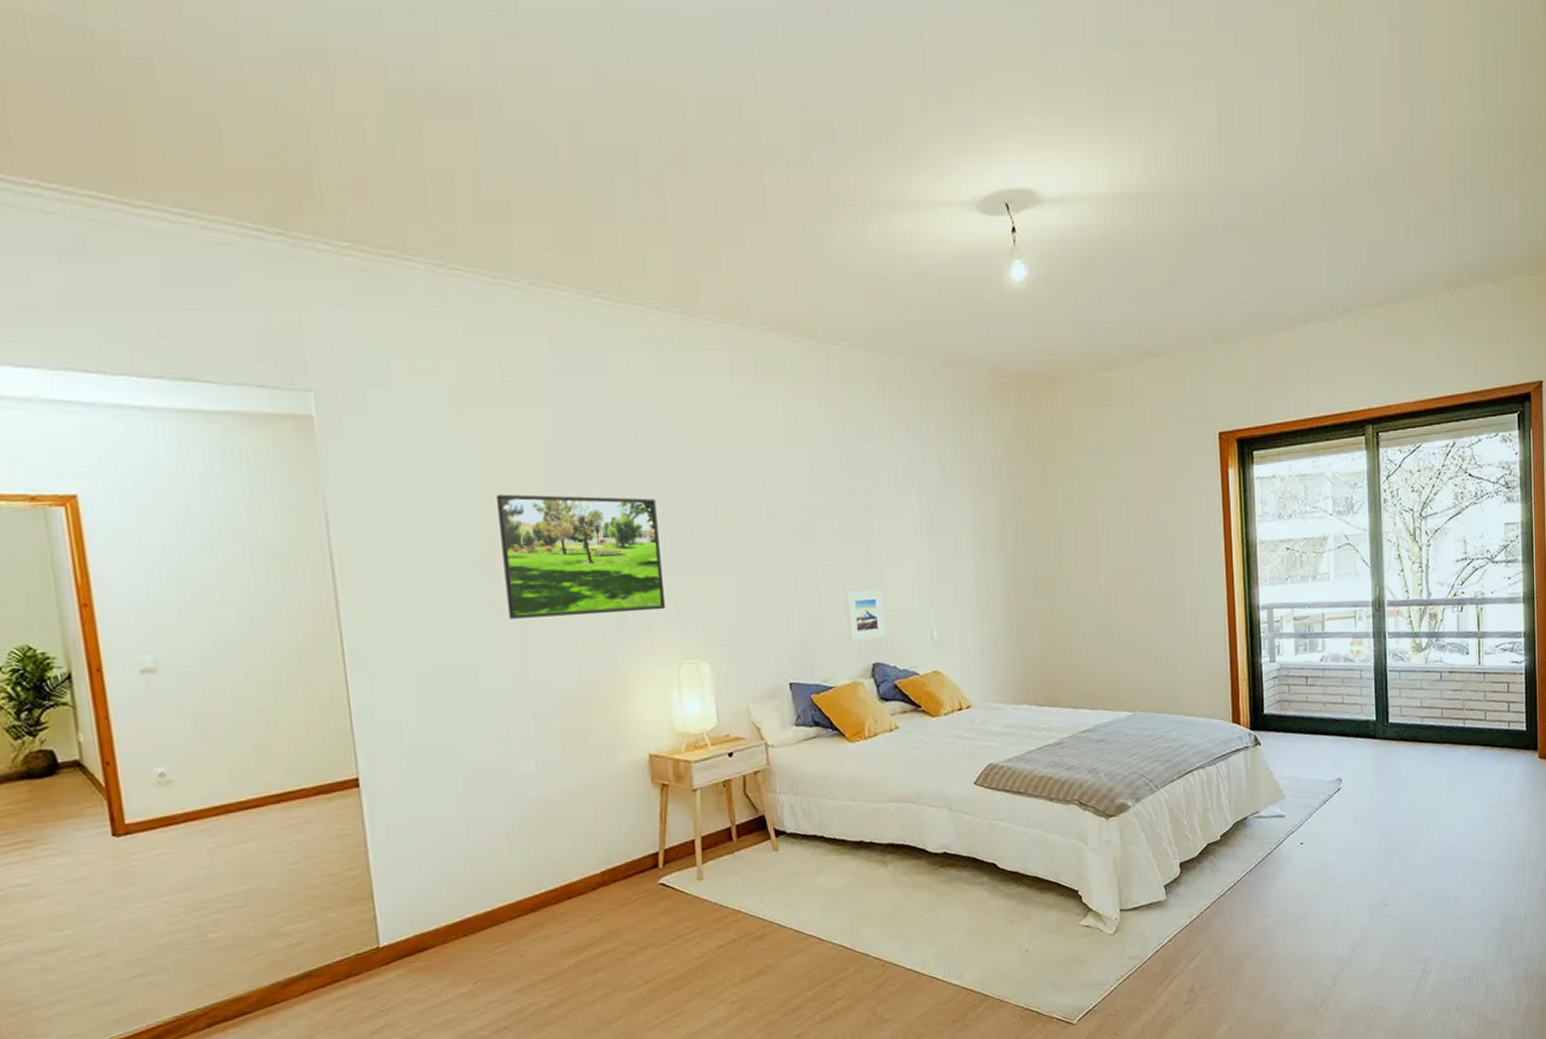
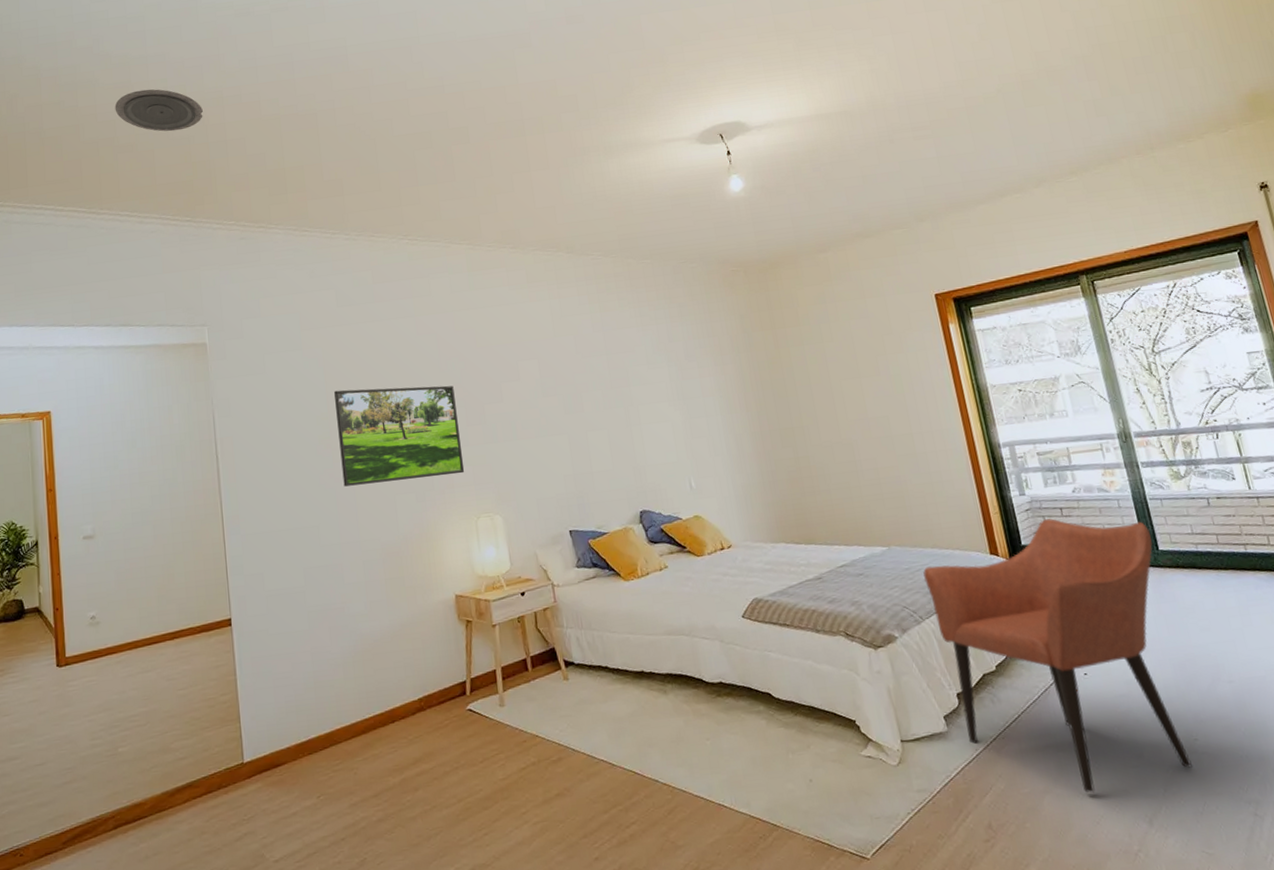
recessed light: none [150,15,297,91] -> present [115,89,203,132]
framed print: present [845,590,886,641] -> none [612,448,650,492]
armchair: none [1165,686,1384,956] -> present [923,518,1193,793]

